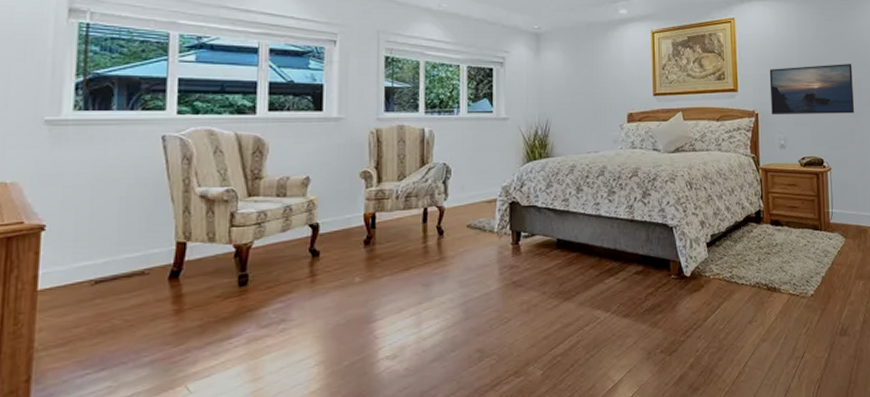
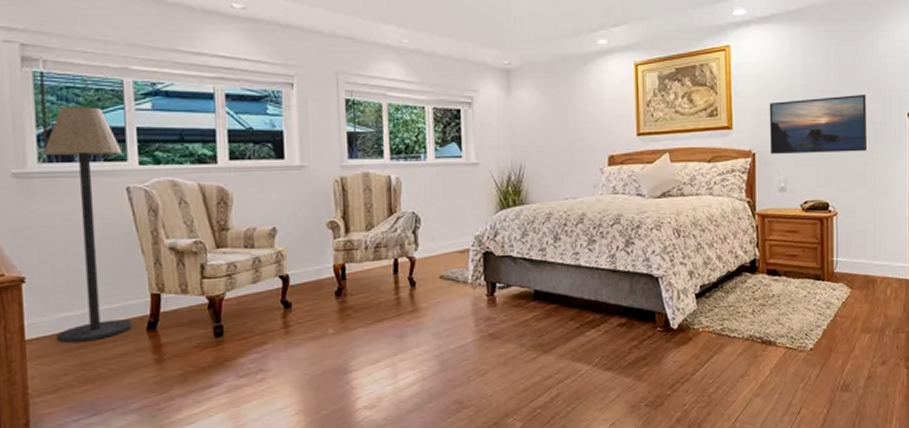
floor lamp: none [71,57,162,293] -> present [43,107,132,343]

